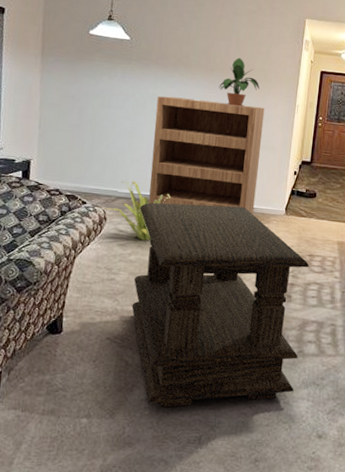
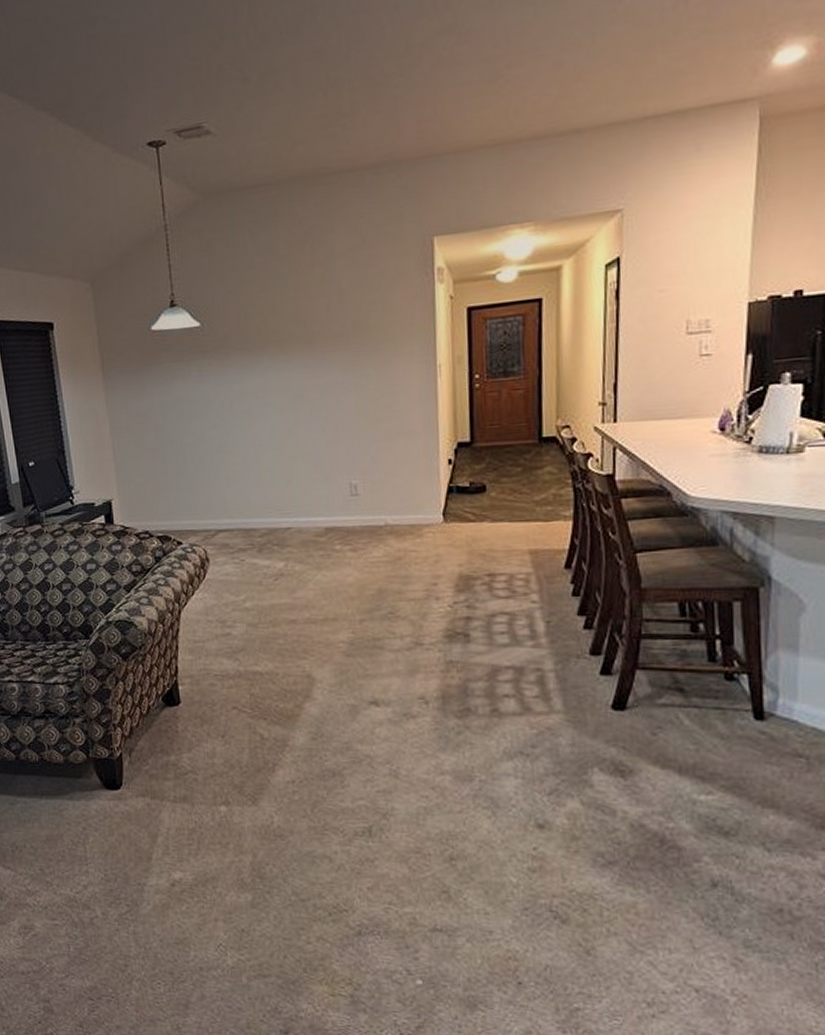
decorative plant: present [105,180,171,241] -> none [205,506,283,581]
coffee table: present [131,202,310,408] -> none [247,519,492,791]
bookshelf: present [148,96,265,214] -> none [246,377,398,534]
potted plant: present [219,58,260,107] -> none [323,316,381,385]

